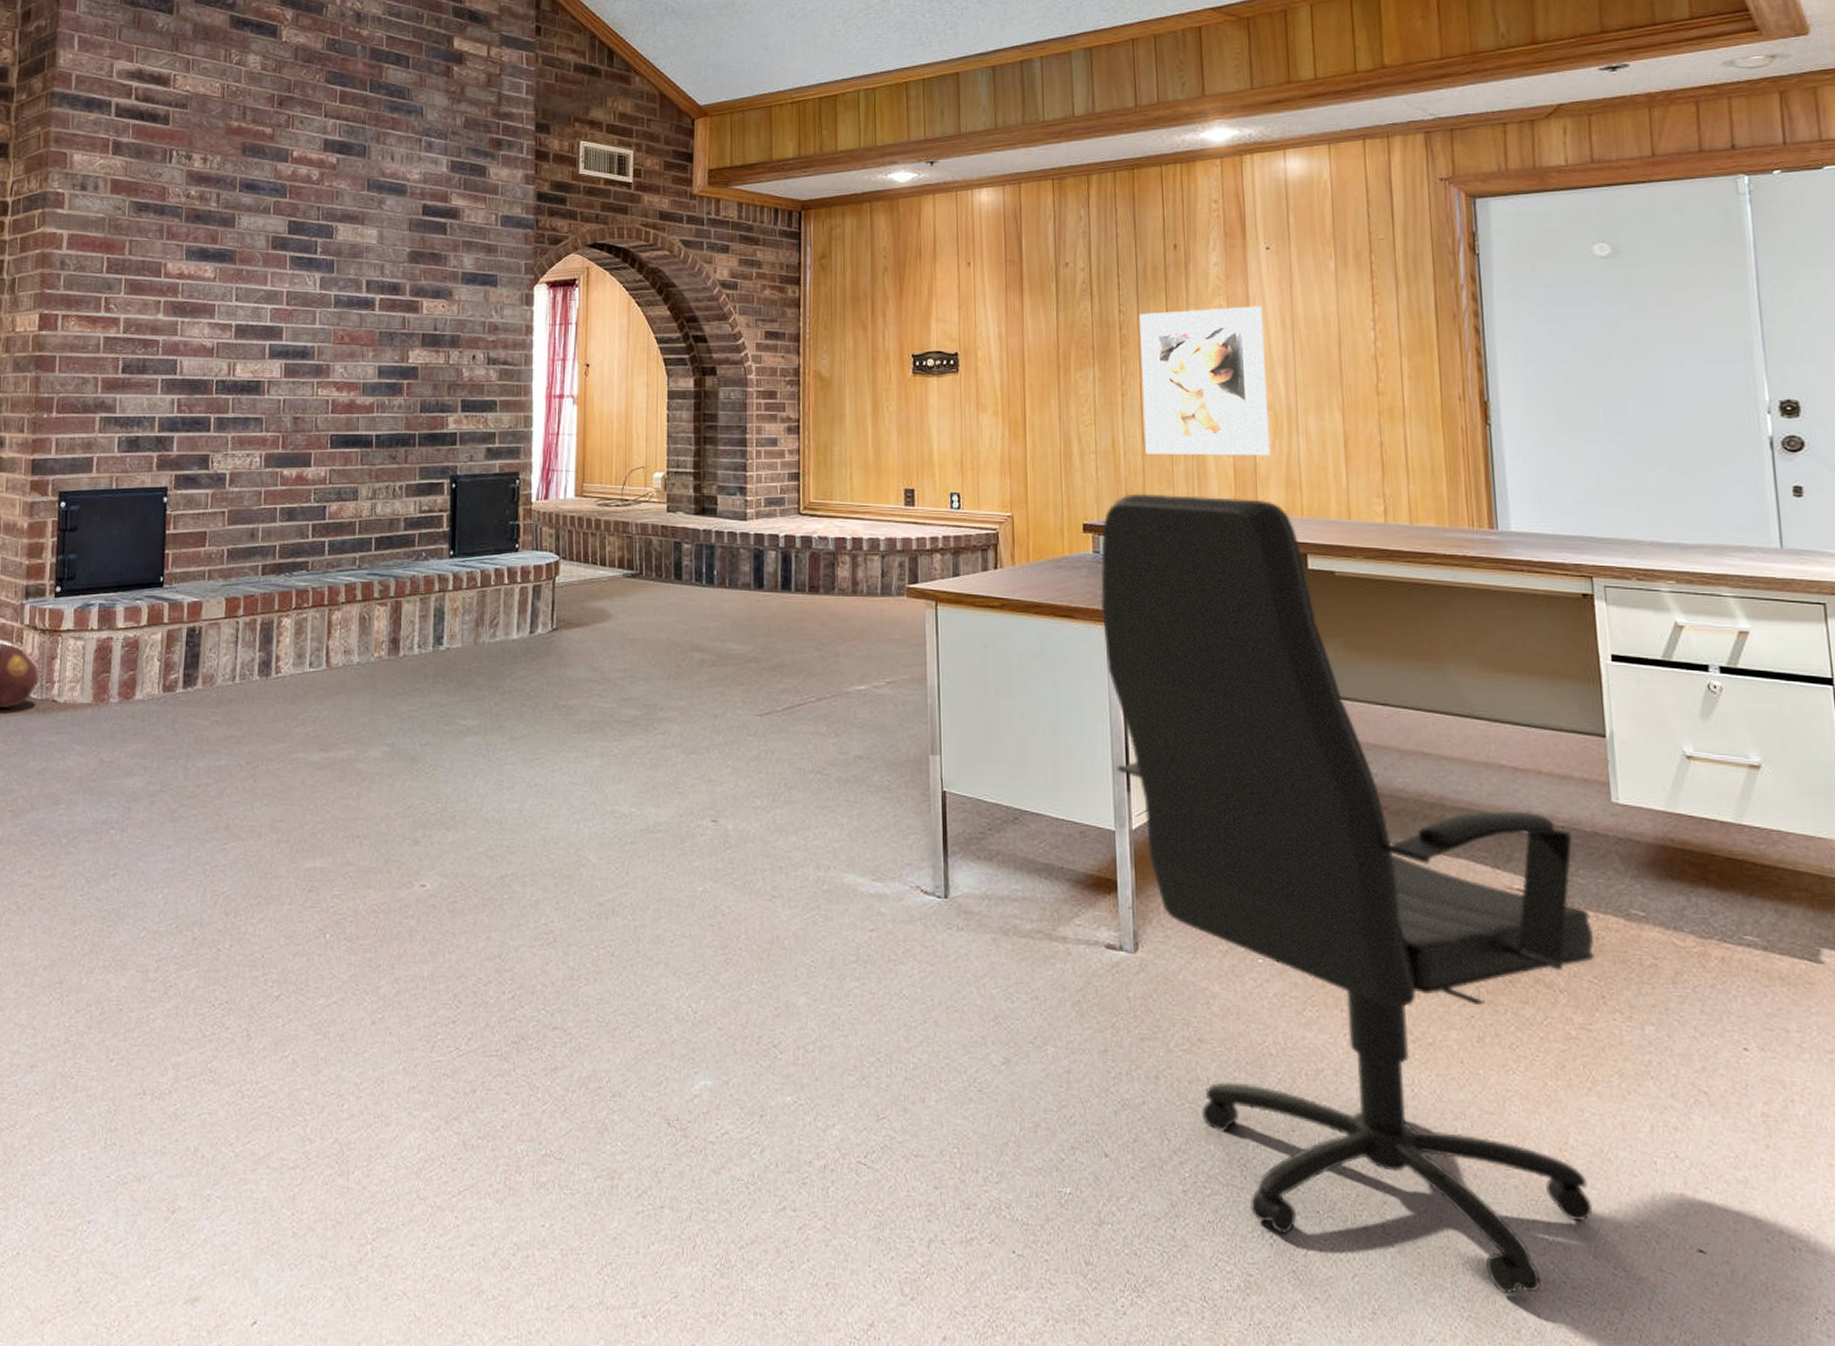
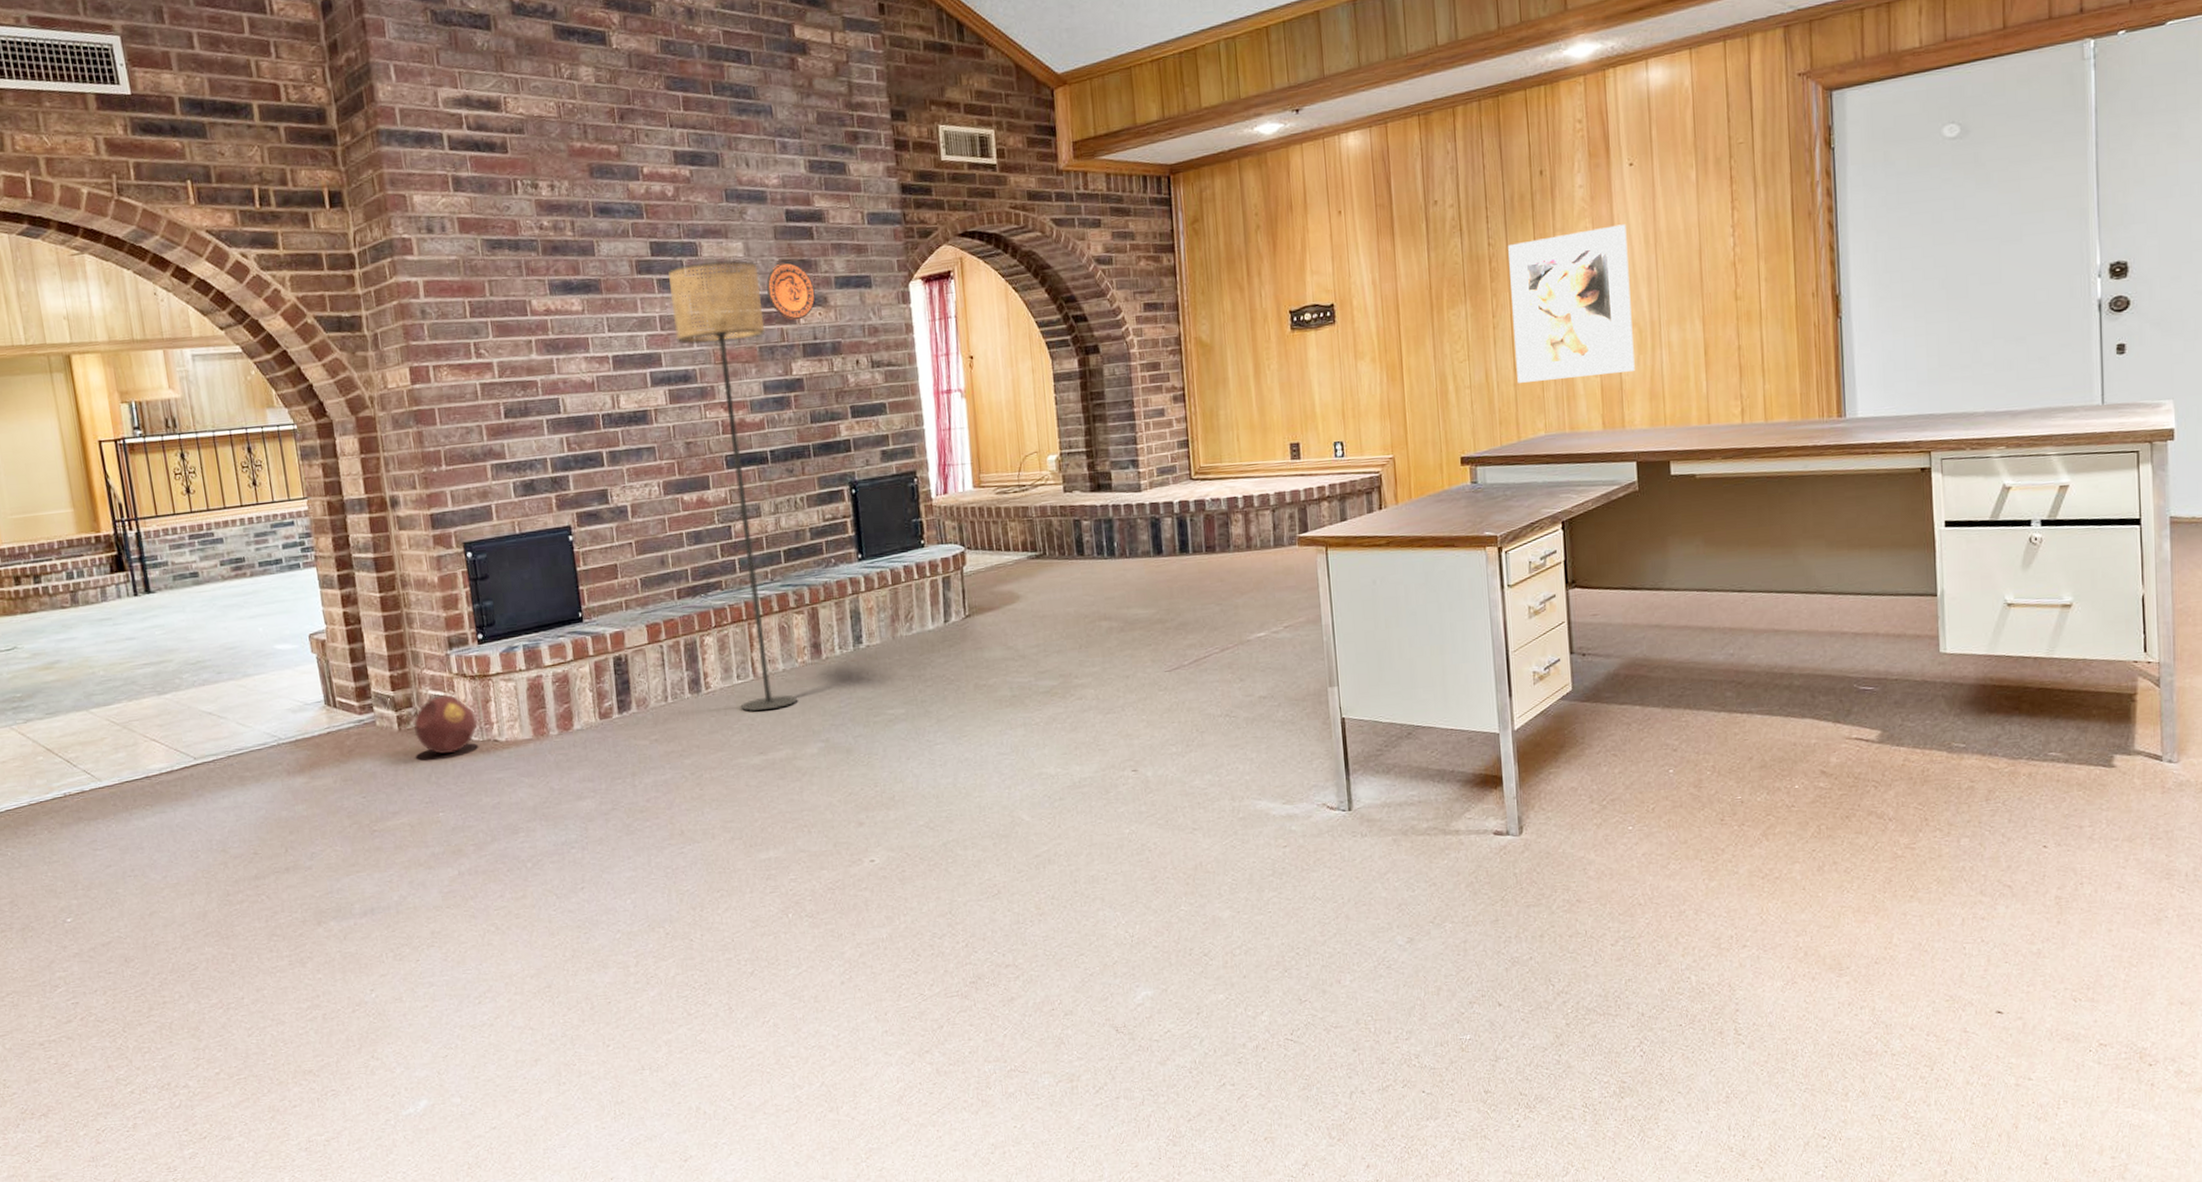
floor lamp: none [300,245,389,705] -> present [667,260,797,712]
decorative plate: none [395,254,441,310] -> present [766,262,815,321]
office chair: present [1100,493,1595,1295] -> none [1478,414,1921,1068]

